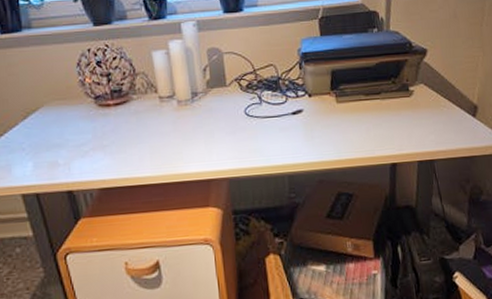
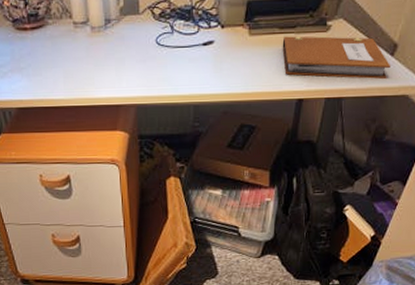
notebook: none [369,101,475,141] -> present [282,36,391,80]

